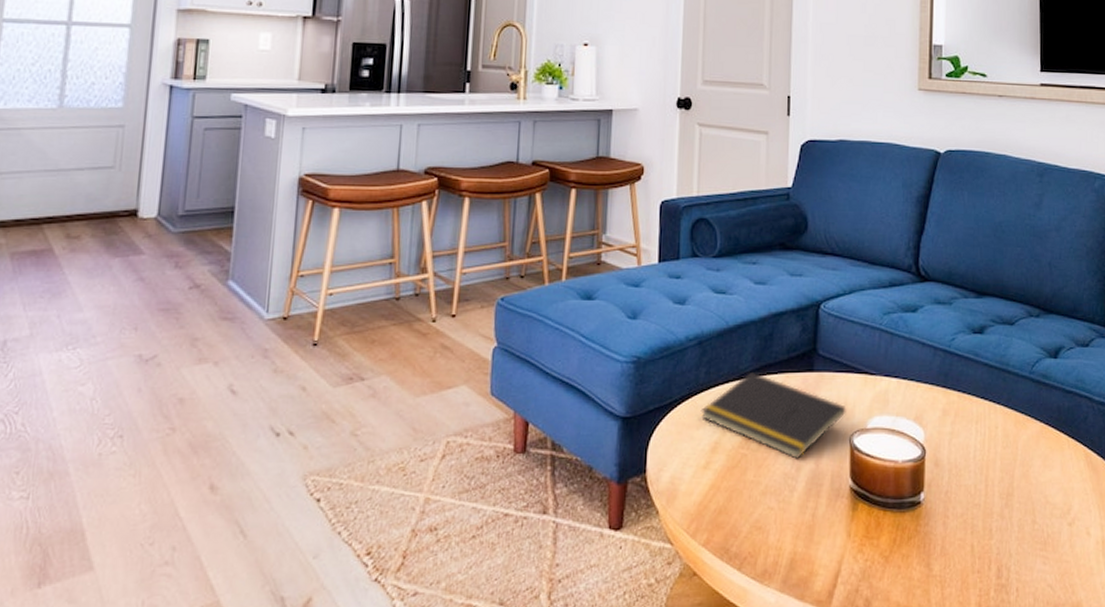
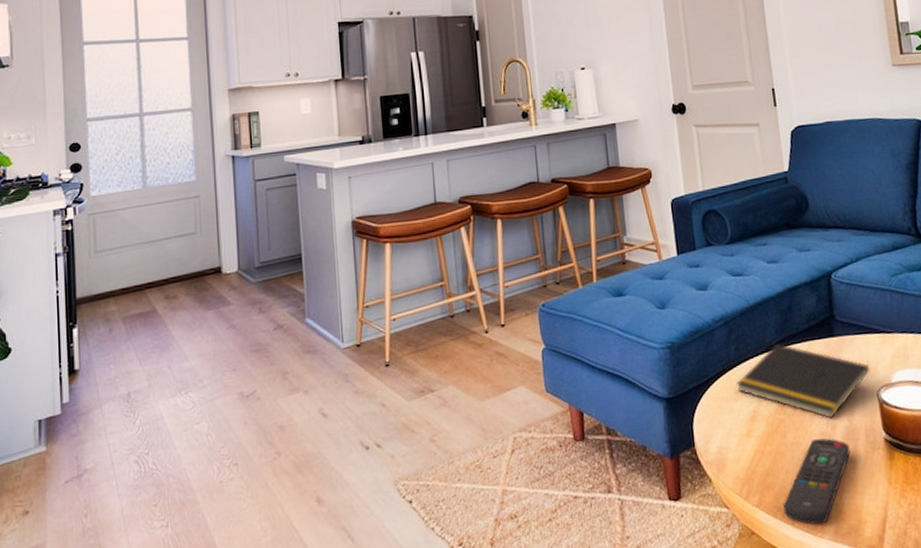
remote control: none [731,479,812,572] -> present [783,438,850,525]

